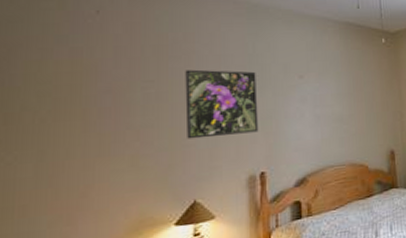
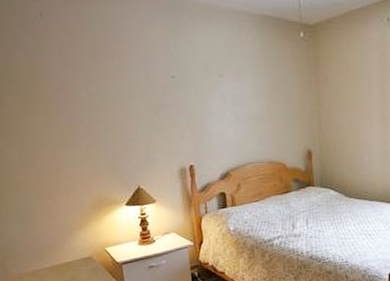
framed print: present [185,69,259,139] -> none [118,69,186,134]

